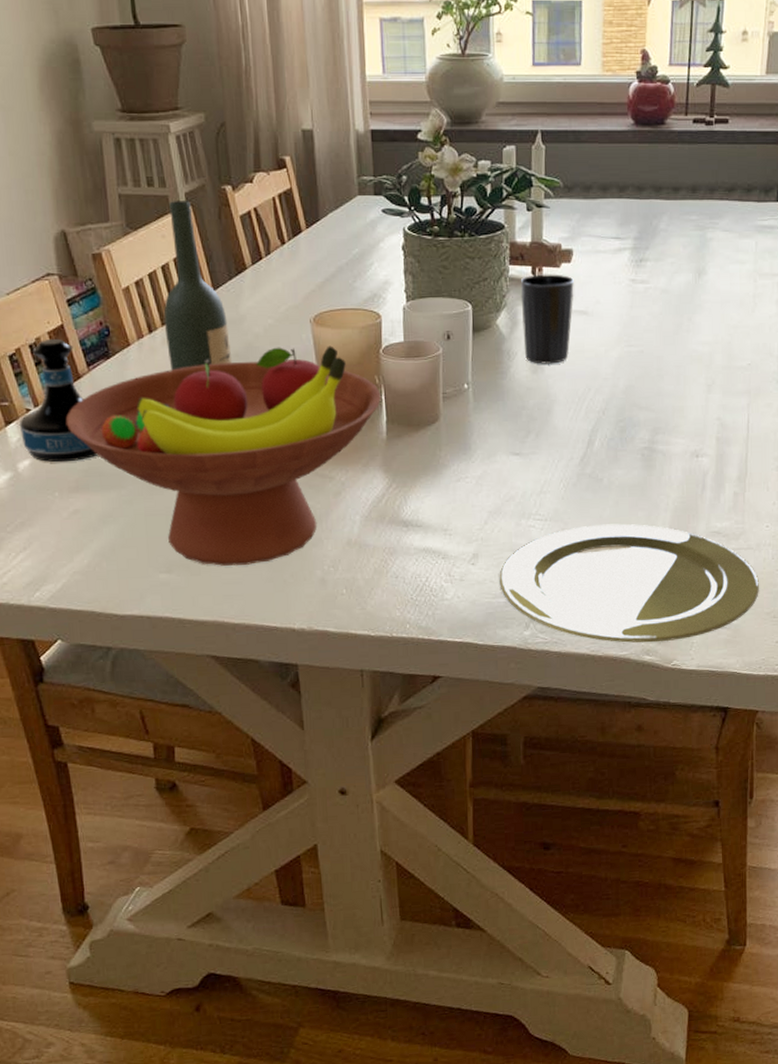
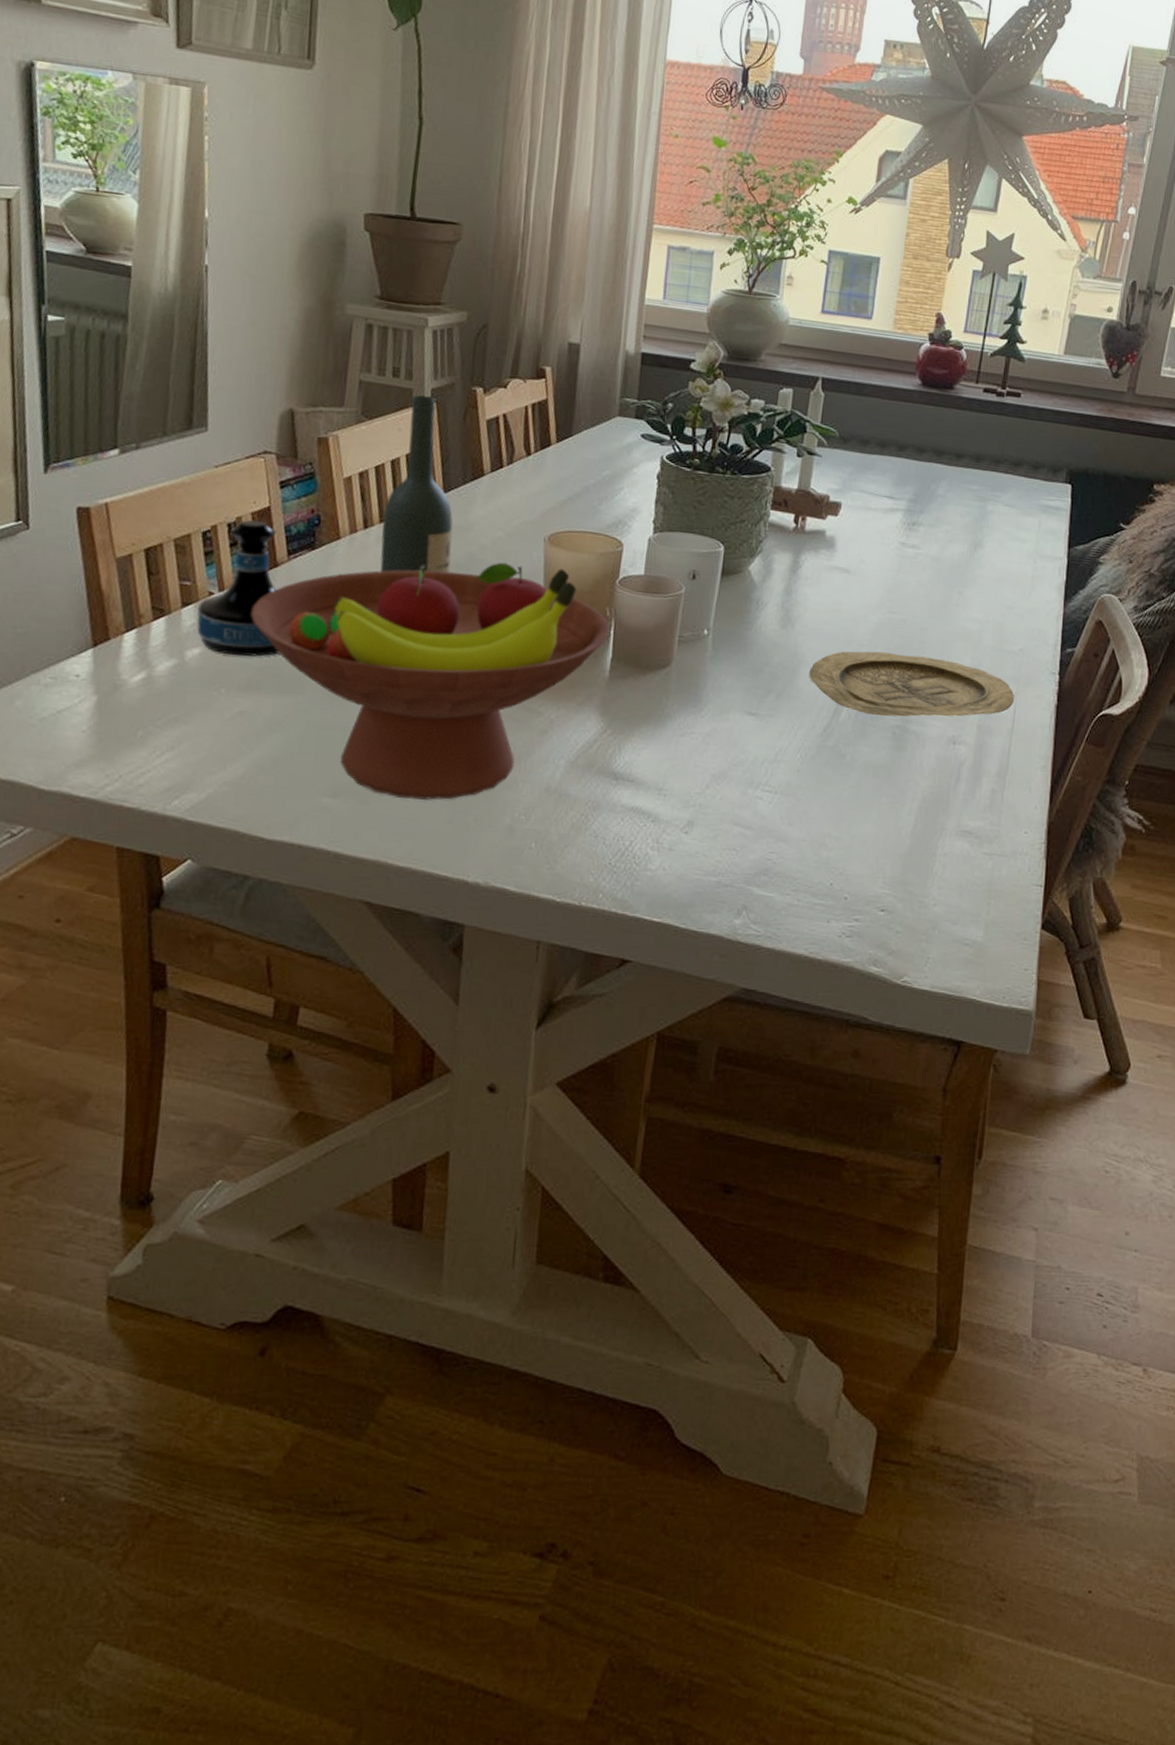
plate: present [499,523,759,643] -> none [713,805,1011,953]
cup: present [520,274,574,364] -> none [775,523,839,621]
plate: none [562,382,748,440] -> present [809,651,1015,717]

